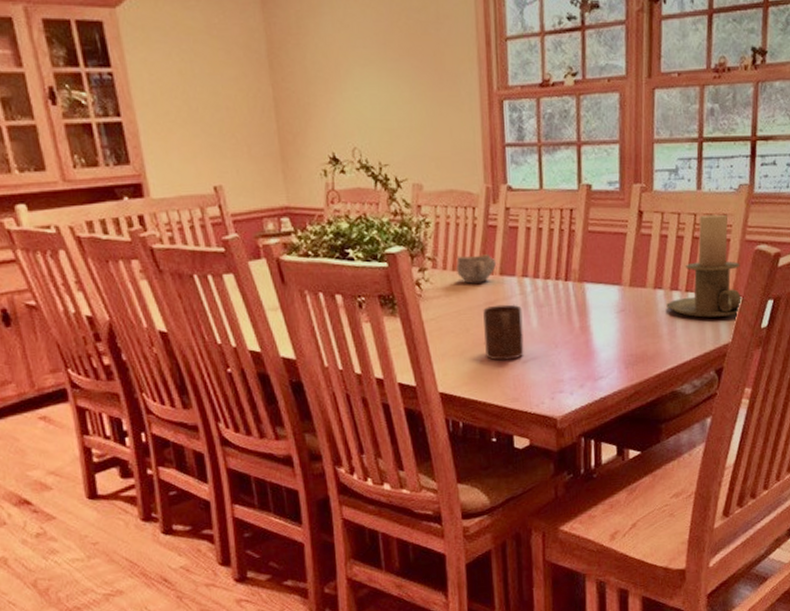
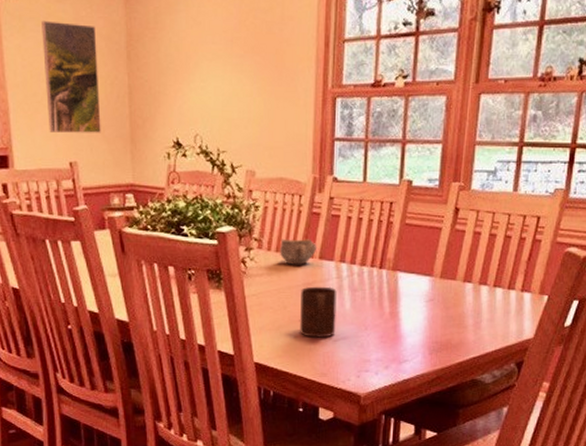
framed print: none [168,30,247,154] -> present [42,20,101,133]
candle holder: present [666,214,744,318] -> none [474,215,550,313]

